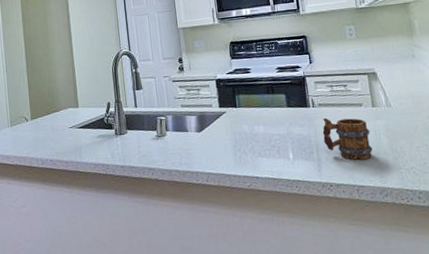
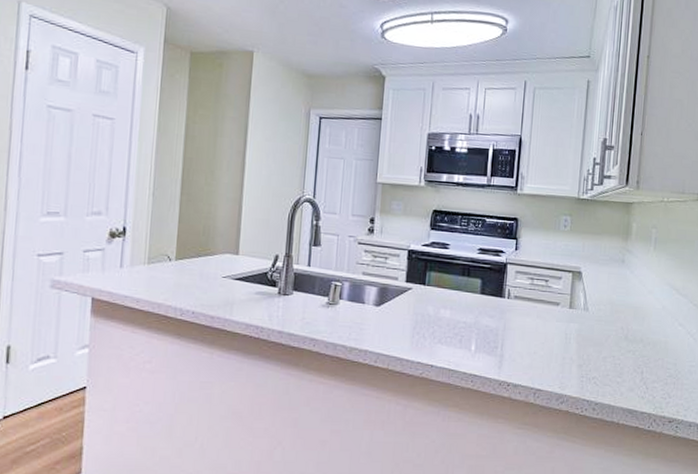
mug: present [322,117,373,160] -> none [511,311,561,362]

